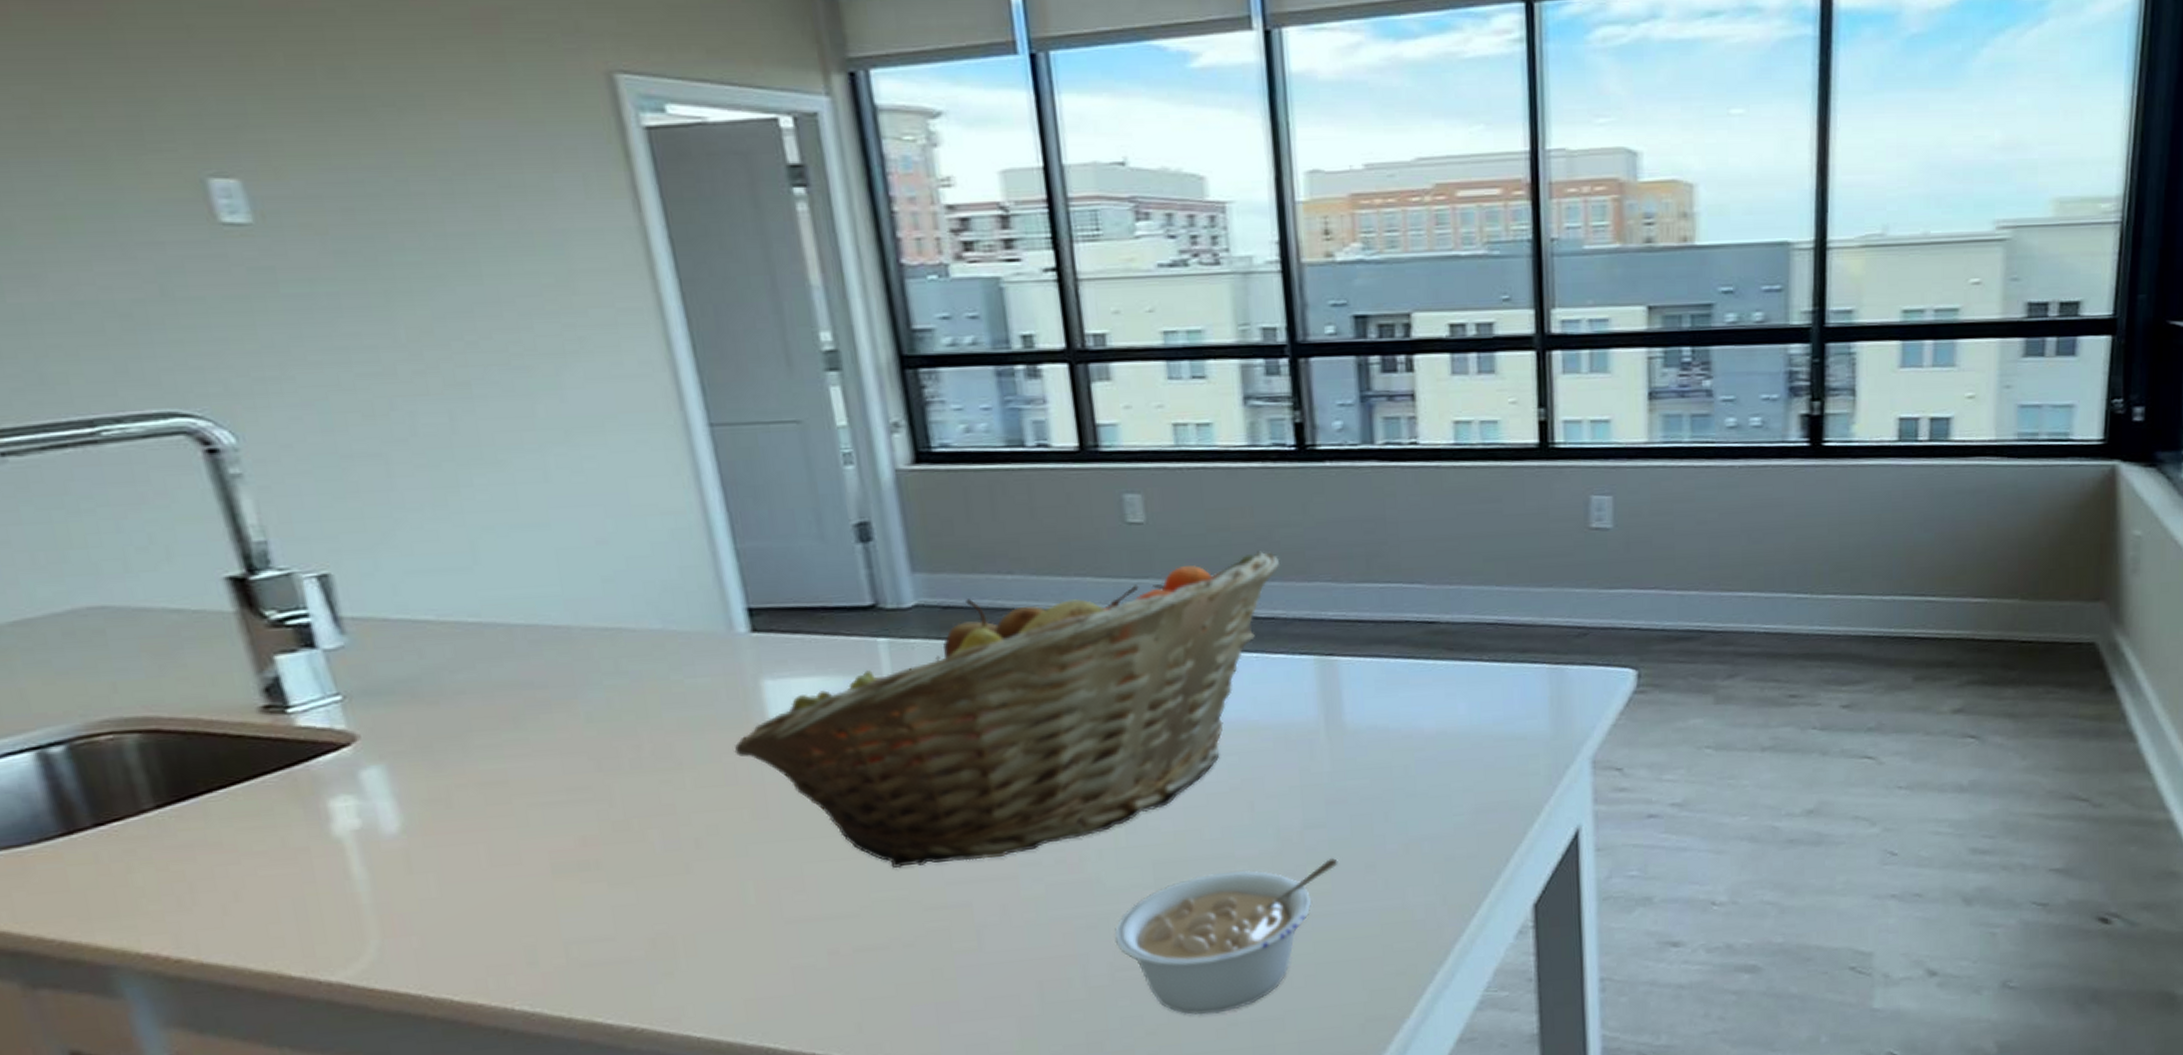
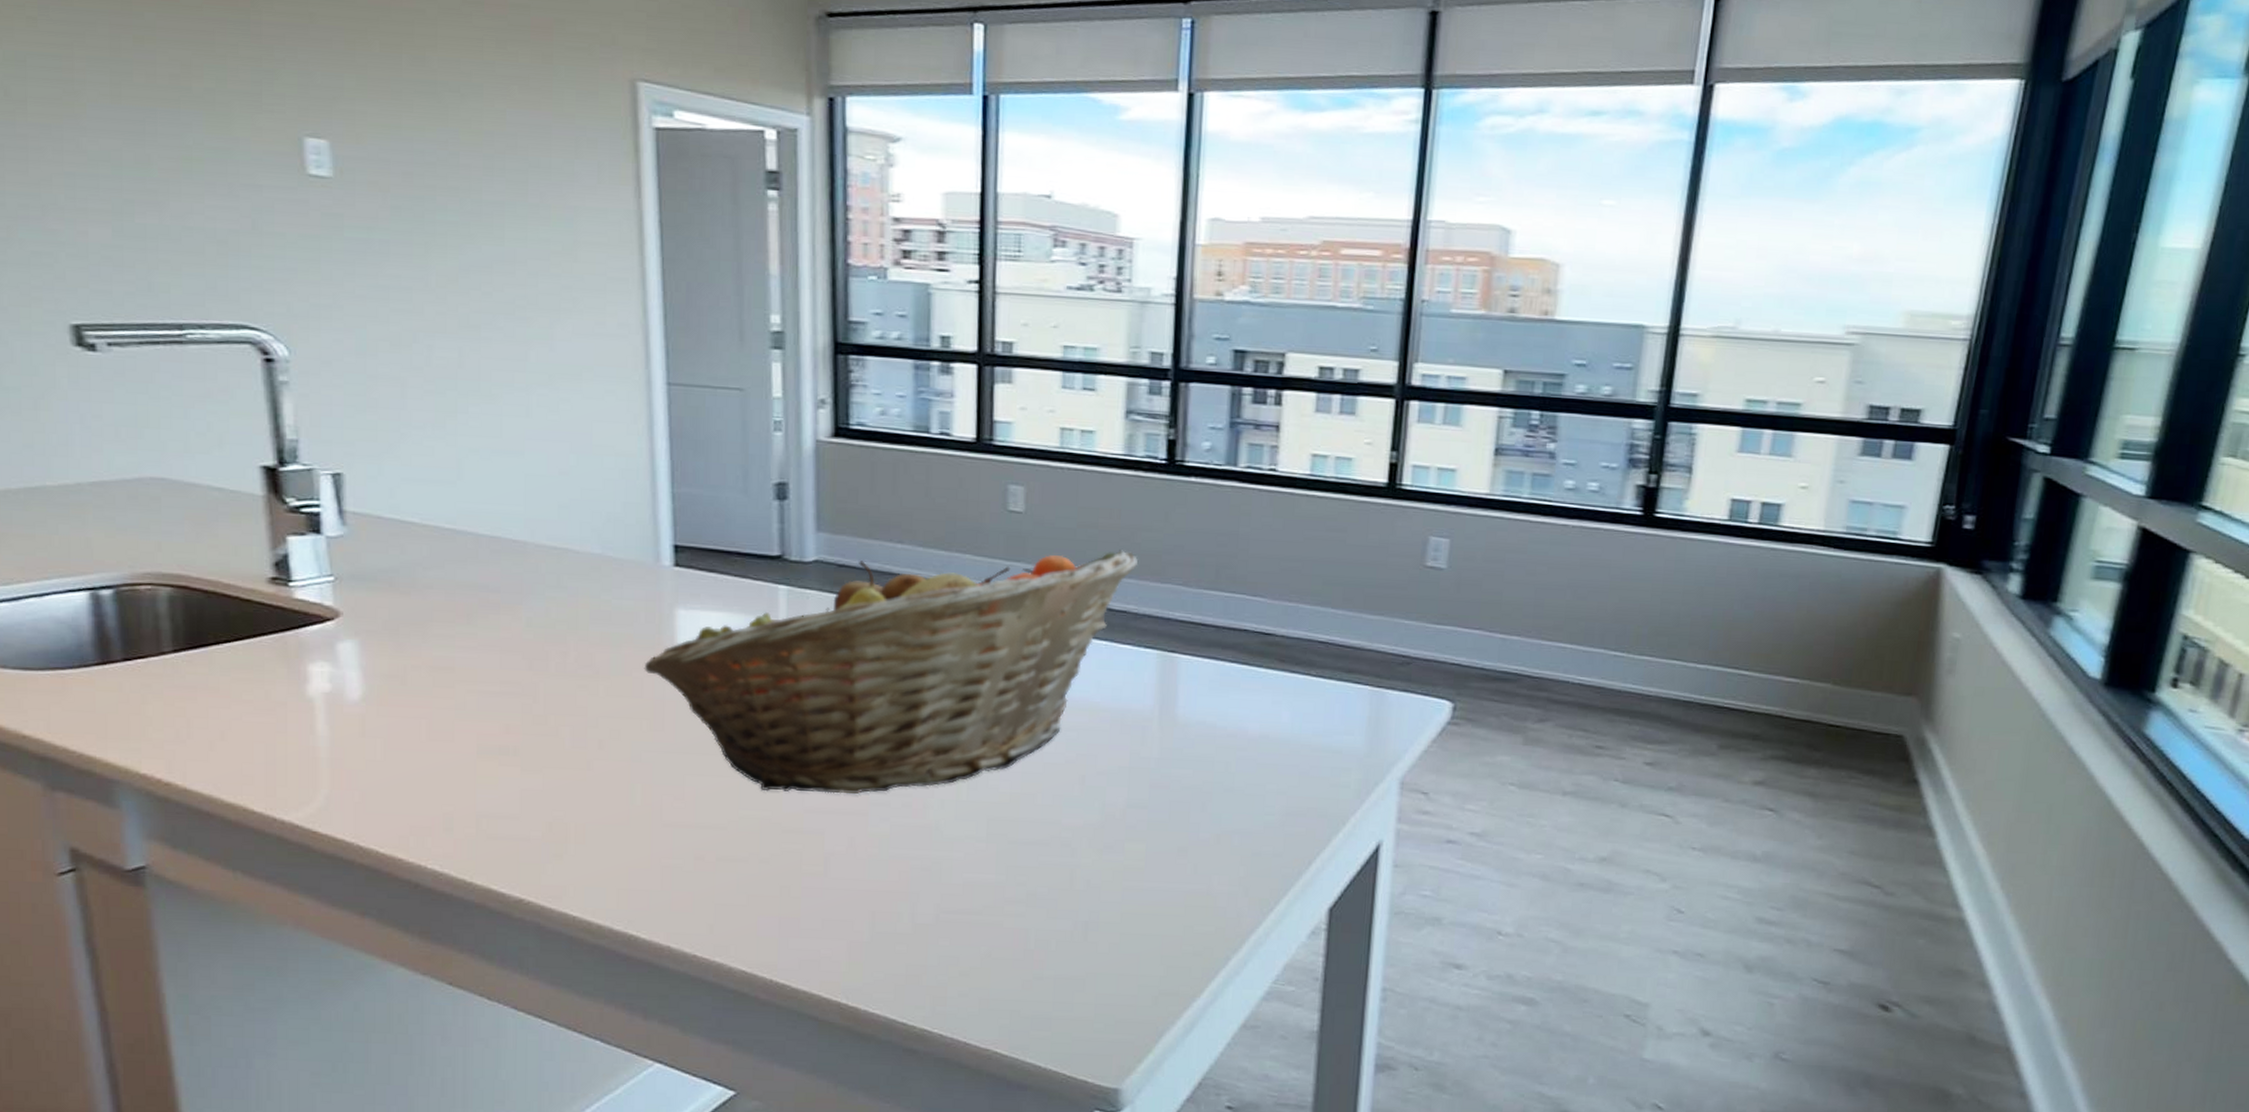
legume: present [1114,858,1338,1015] -> none [944,836,1154,966]

